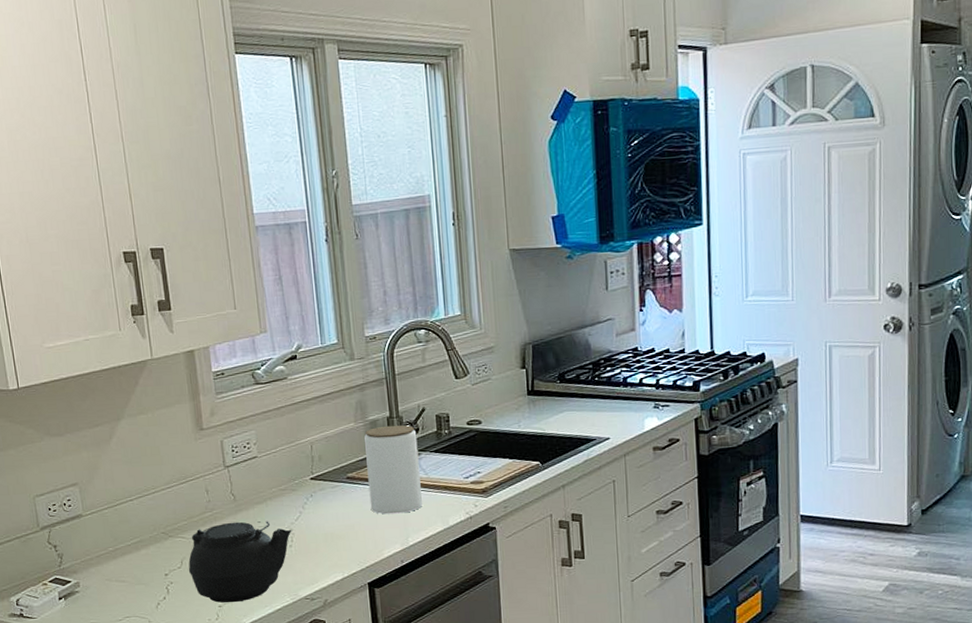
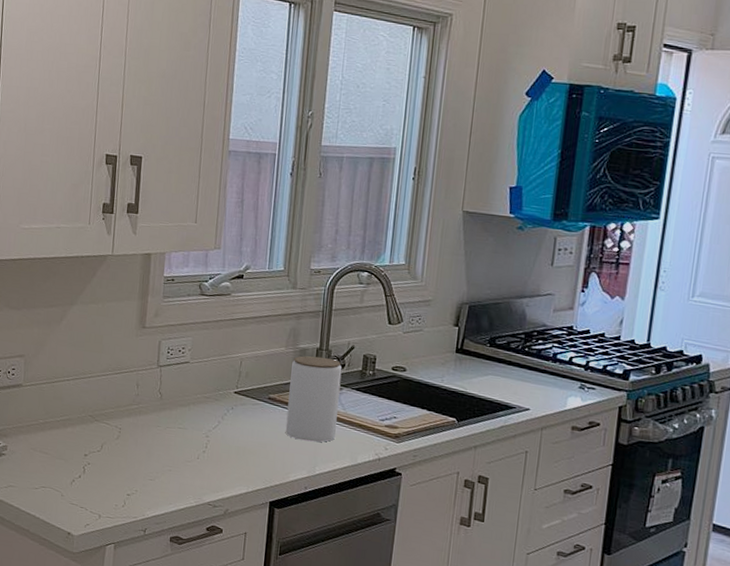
teapot: present [188,521,292,603] -> none [106,418,208,495]

